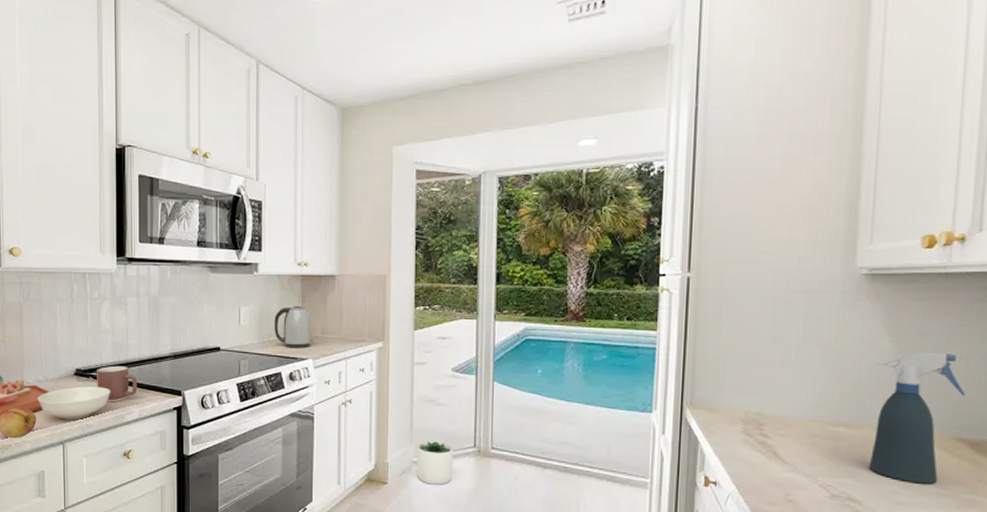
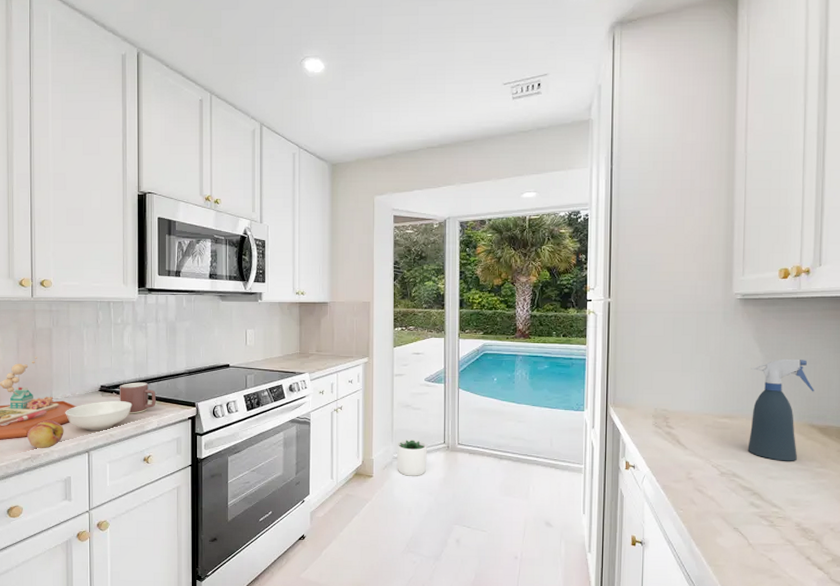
kettle: present [274,305,310,349] -> none [276,328,307,364]

